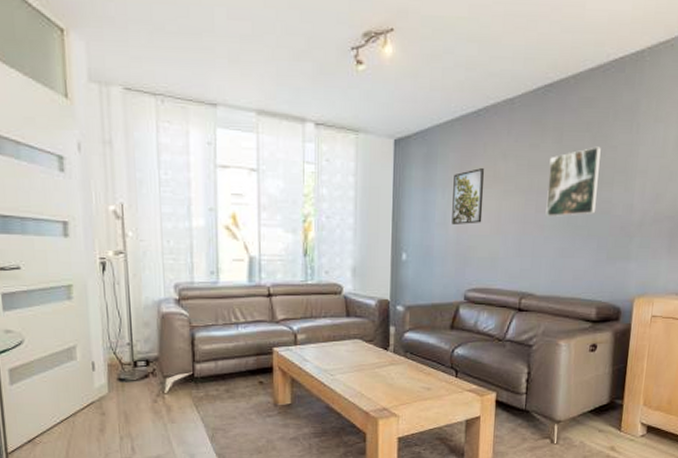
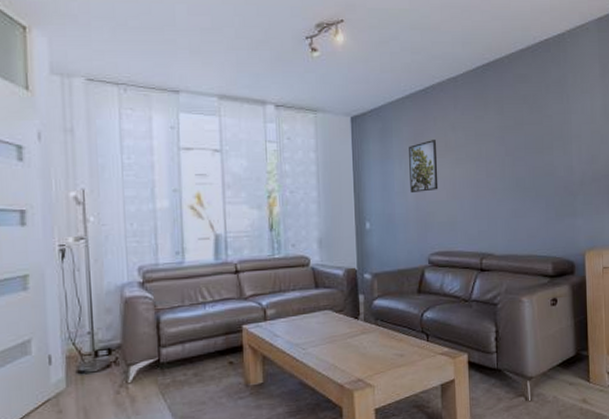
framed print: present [545,146,601,218] -> none [493,116,541,182]

